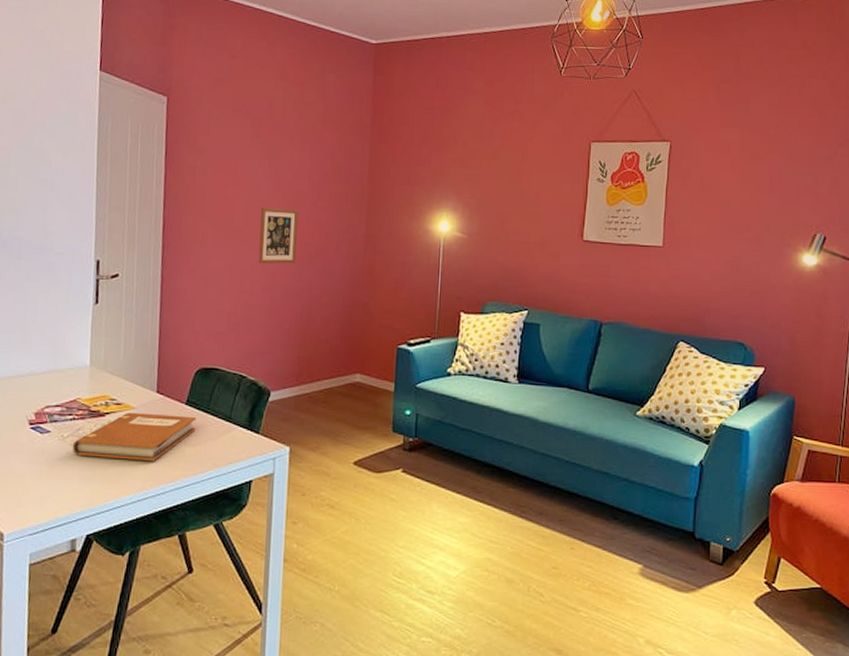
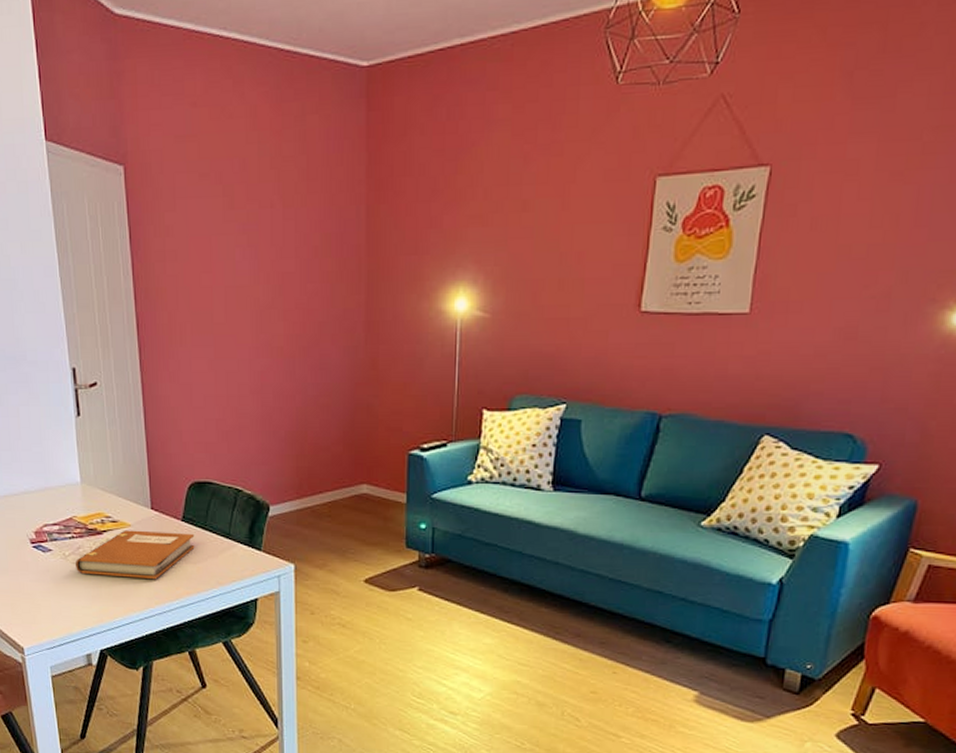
picture frame: present [258,207,299,264] -> none [243,294,287,363]

